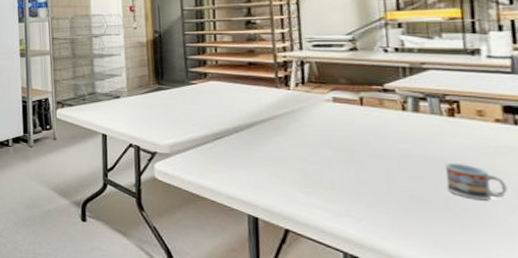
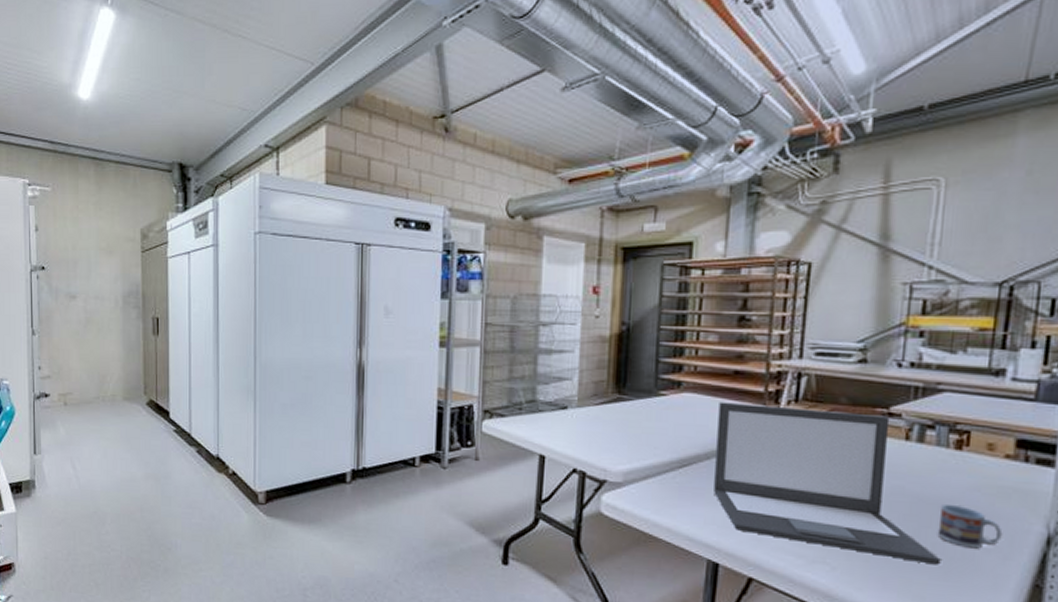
laptop: none [239,87,455,216] -> present [714,401,941,565]

